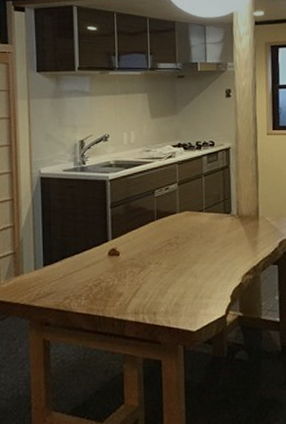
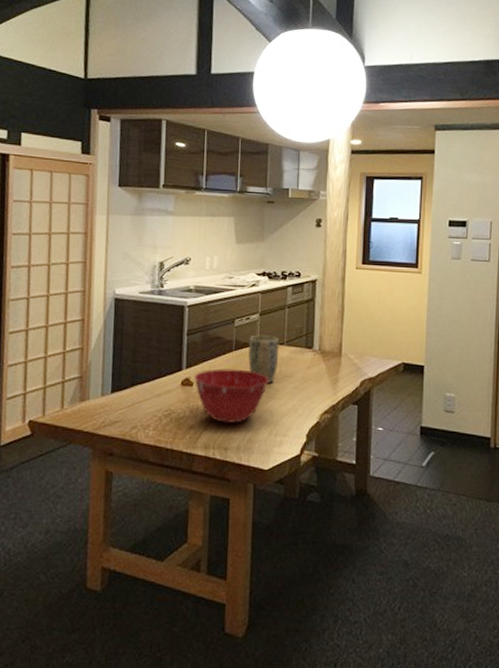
mixing bowl: none [119,237,191,289] -> present [194,369,269,423]
plant pot: none [168,203,199,249] -> present [247,335,280,383]

